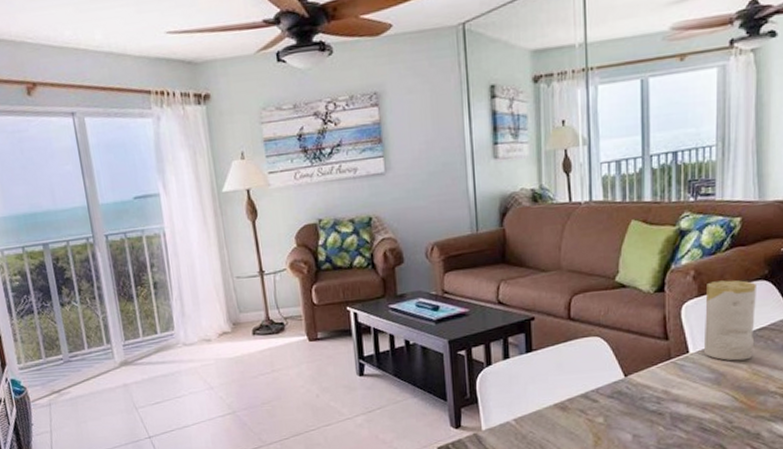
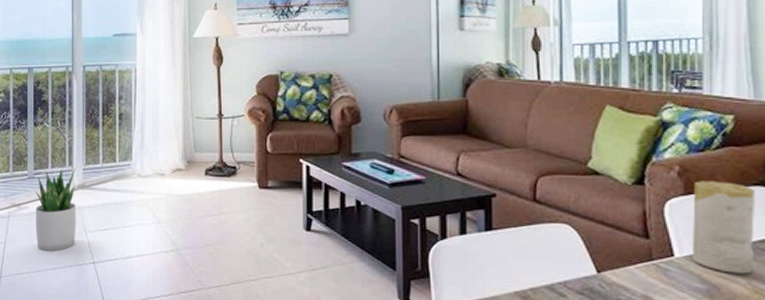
planter: none [73,346,127,433] -> present [34,168,76,251]

